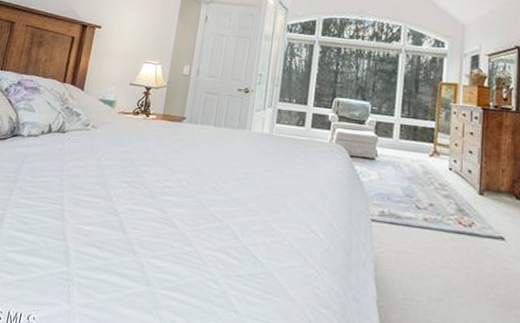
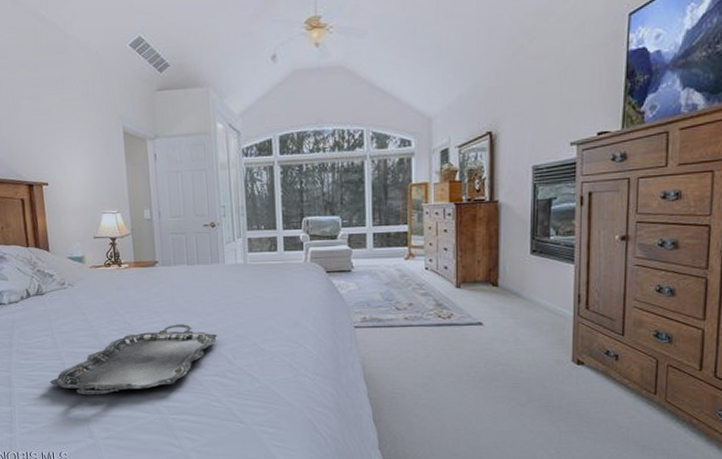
serving tray: none [42,186,228,254] -> present [50,324,217,395]

